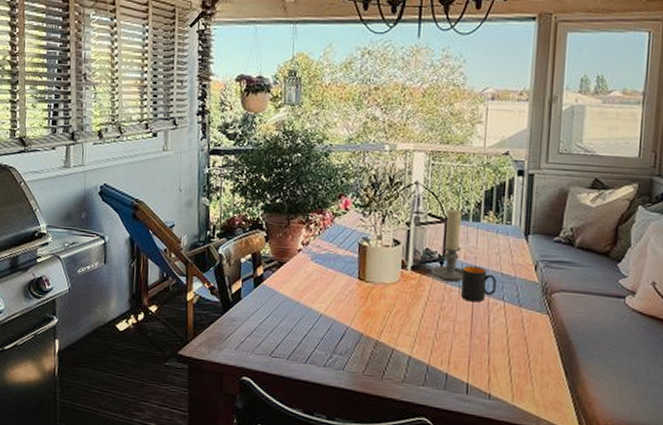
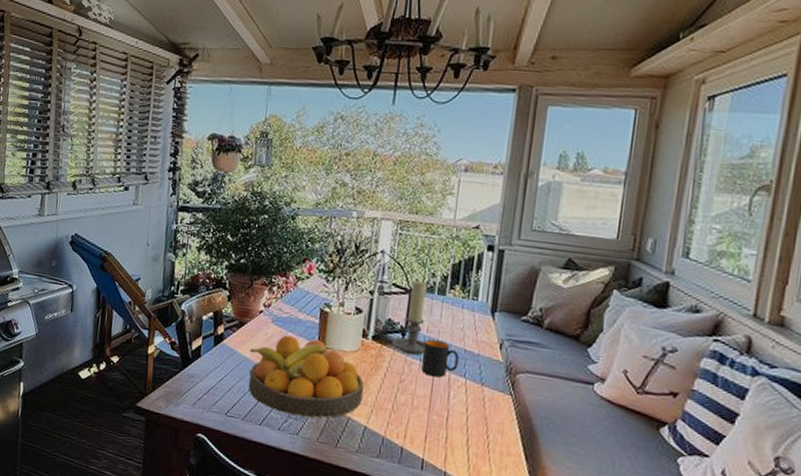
fruit bowl: none [290,271,406,352] -> present [248,335,364,419]

